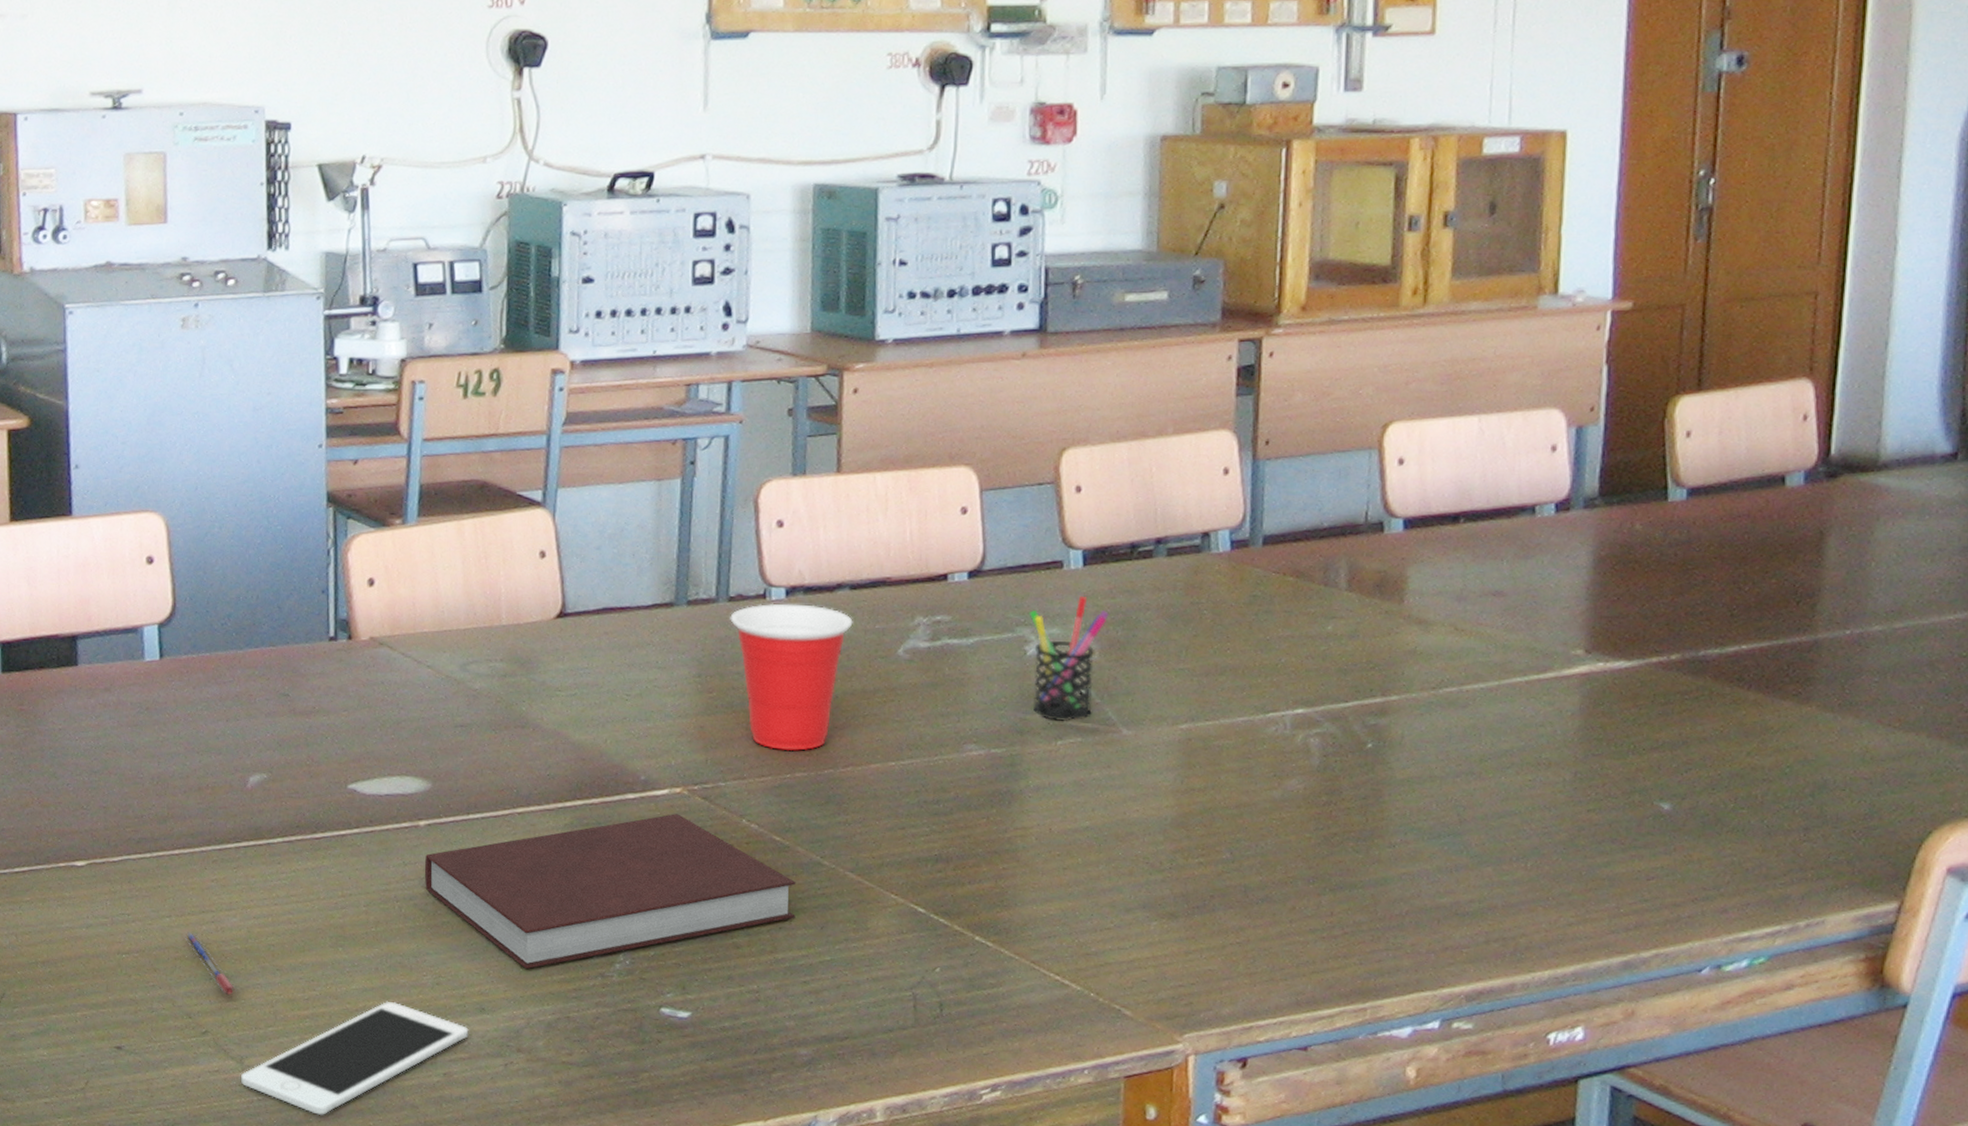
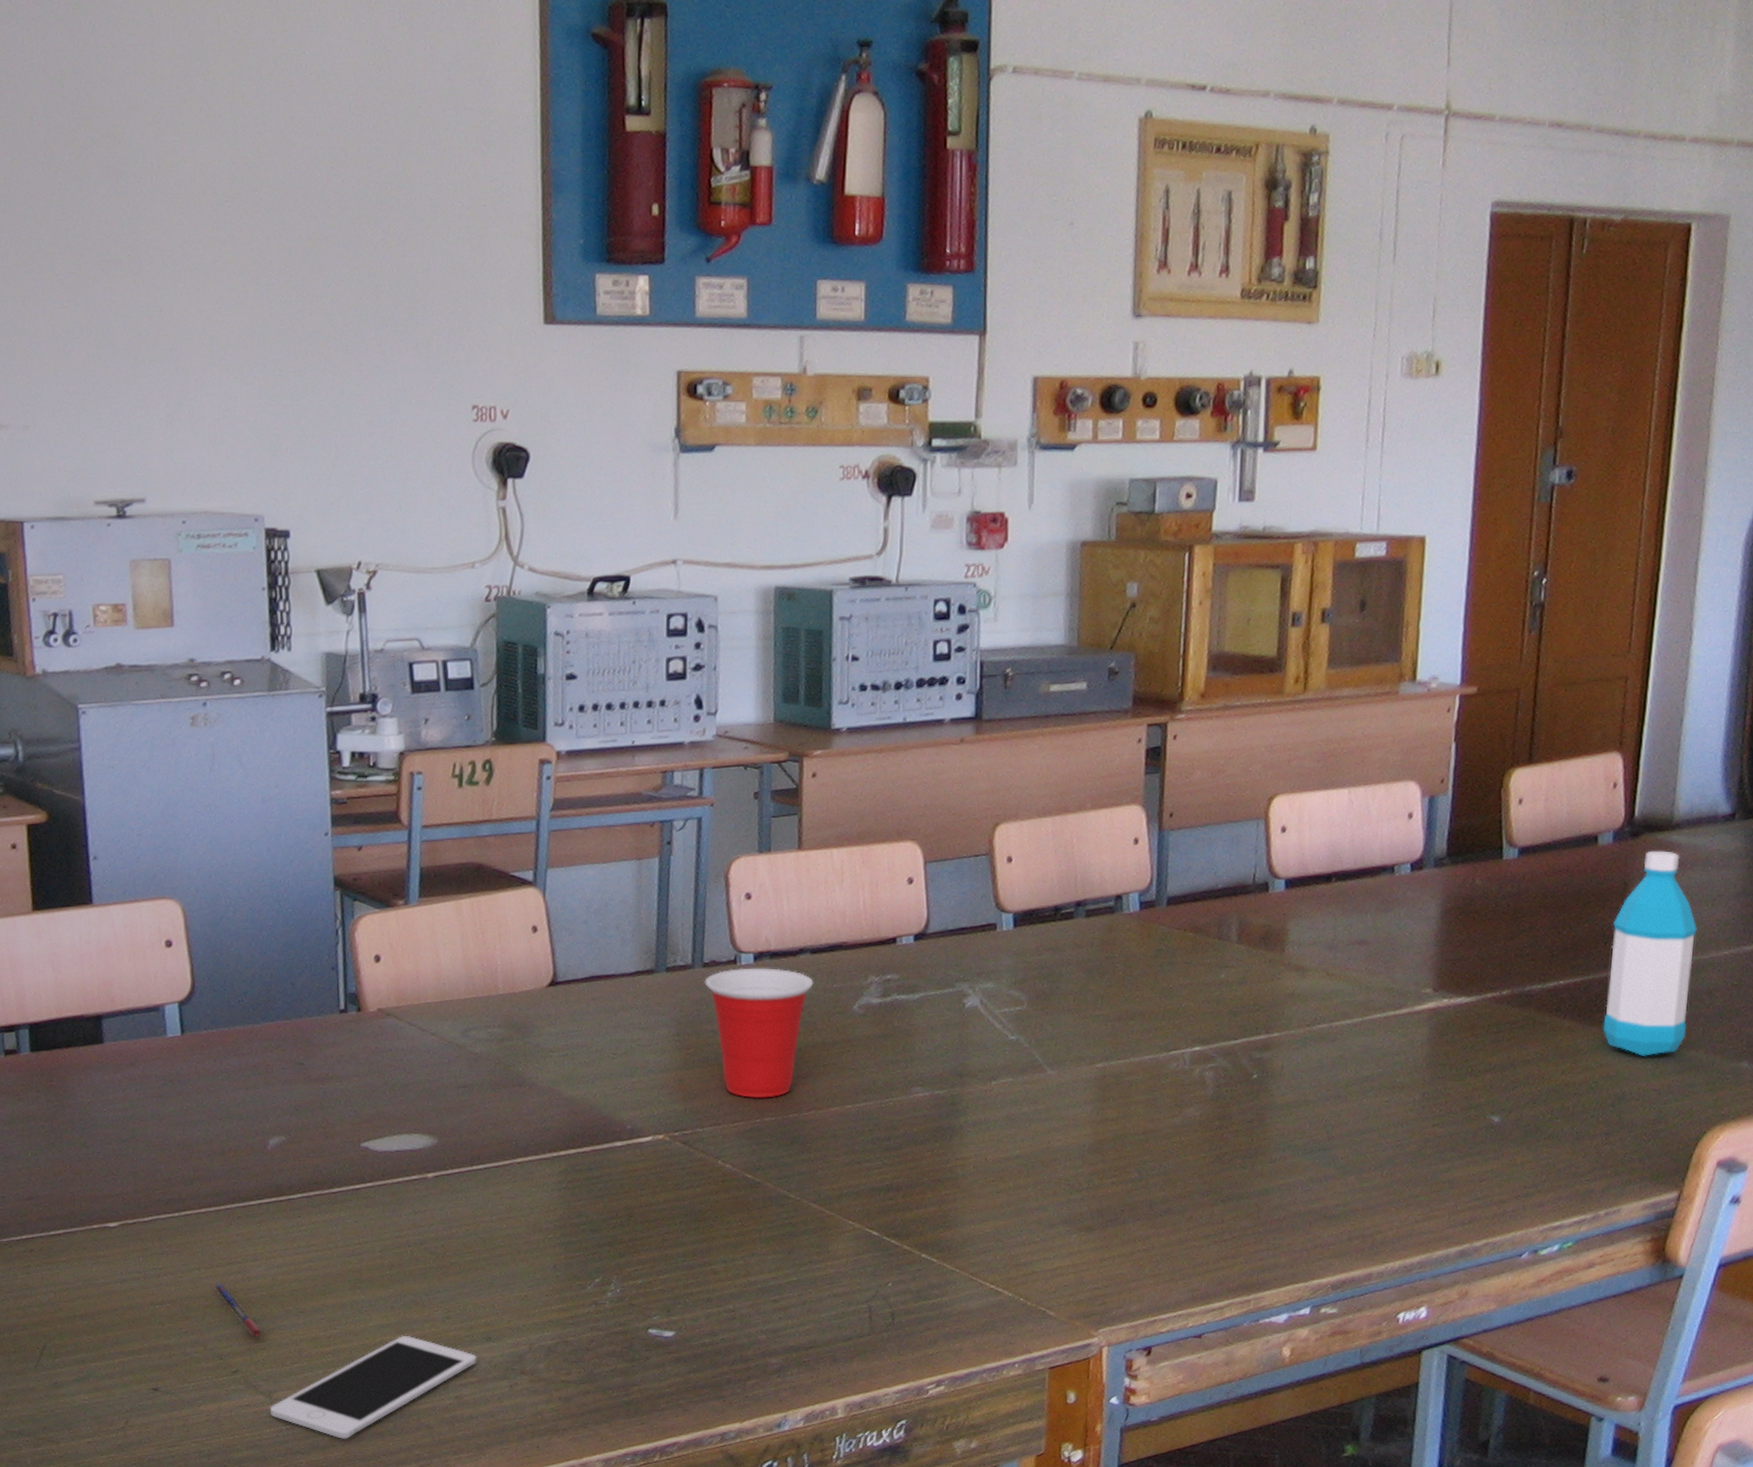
notebook: present [424,814,796,970] -> none [433,1158,766,1301]
pen holder: present [1029,595,1109,721] -> none [967,953,1036,1064]
water bottle: none [1797,494,1913,738] -> present [1603,850,1697,1056]

